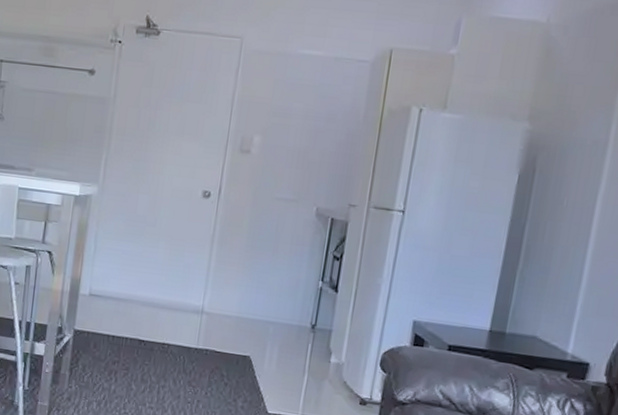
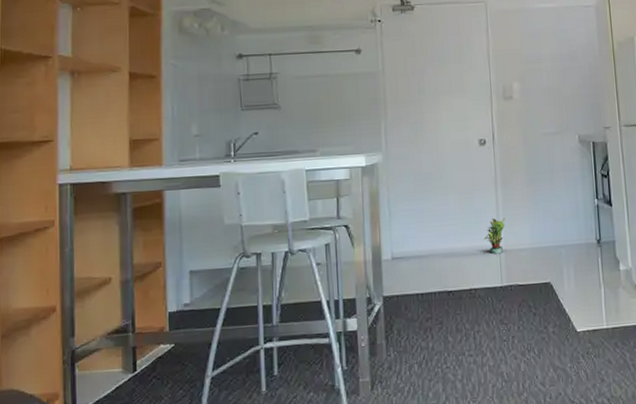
potted plant: none [187,276,215,315] -> present [483,217,505,254]

